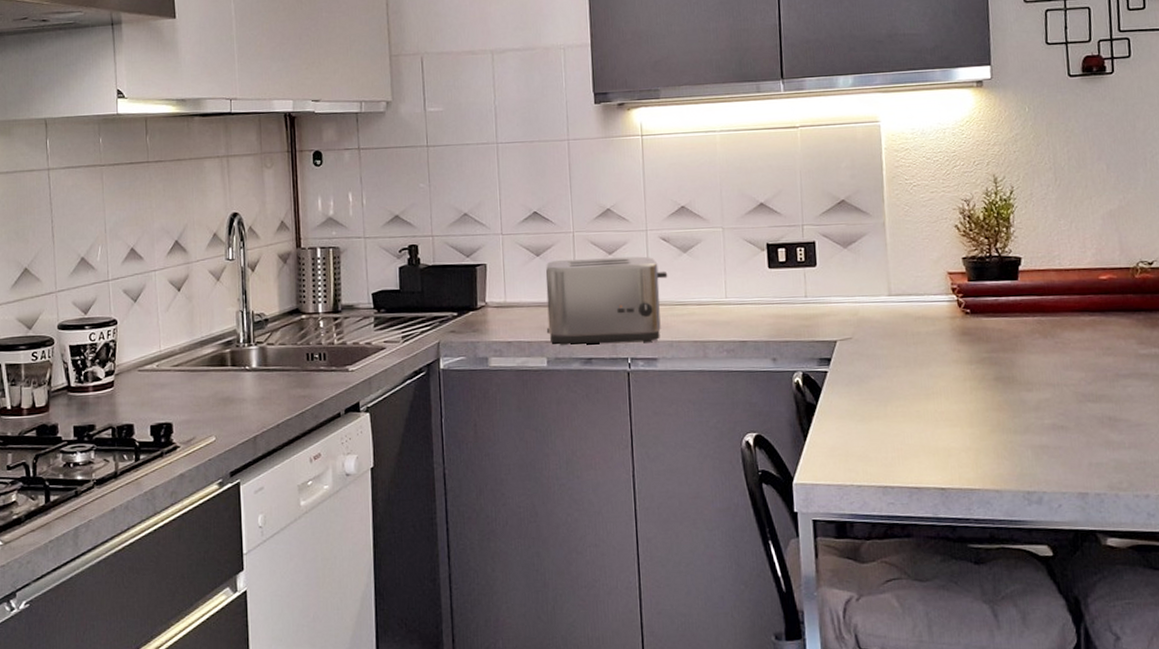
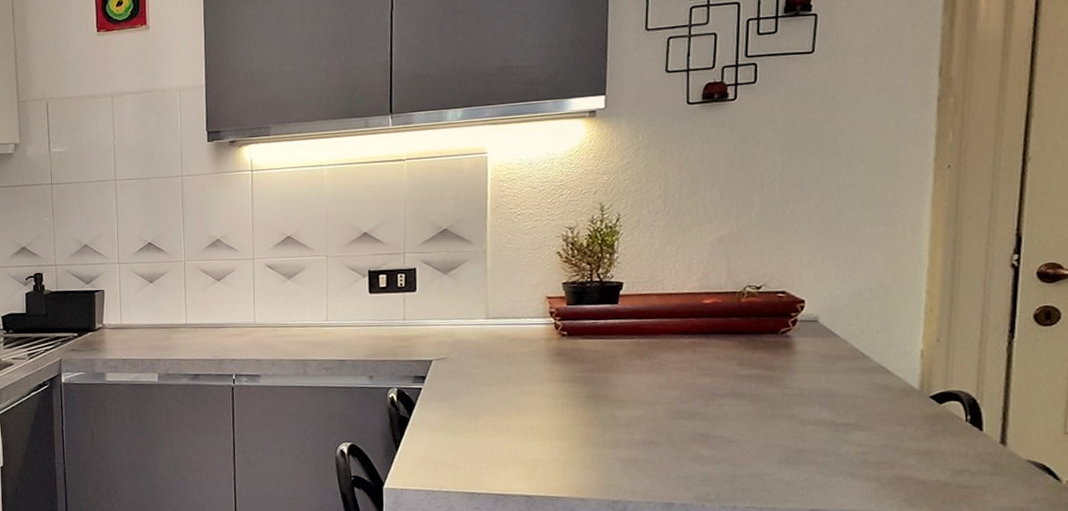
toaster: present [545,256,668,346] -> none [158,282,272,364]

